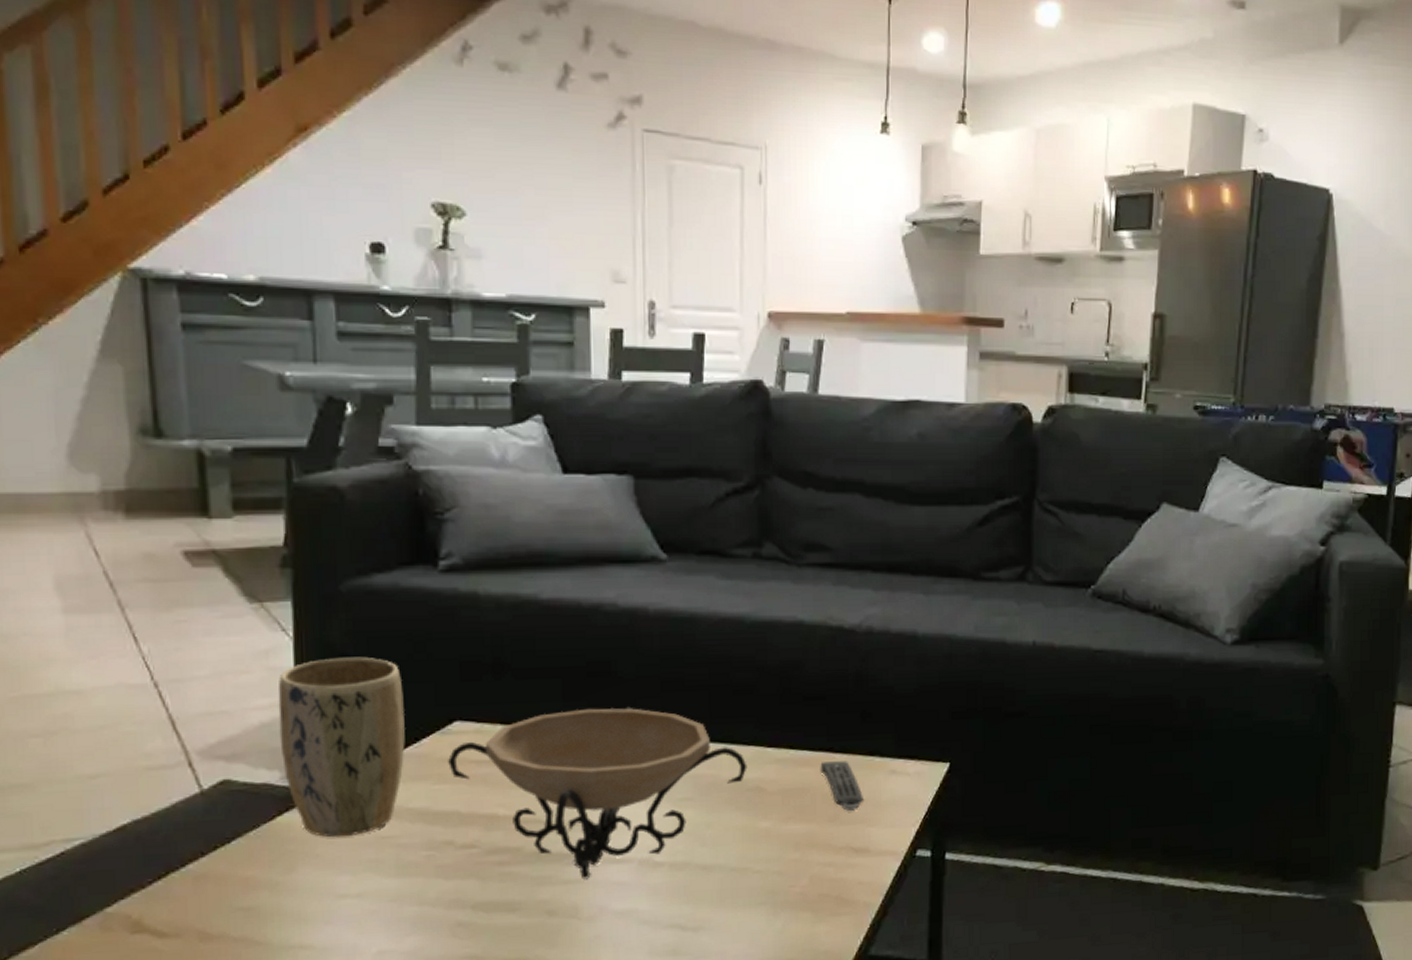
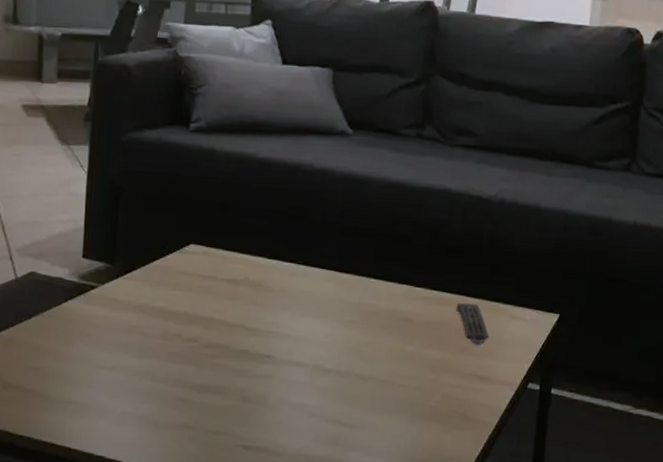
plant pot: present [278,656,405,838] -> none [71,189,157,323]
decorative bowl: present [448,707,747,880] -> none [183,243,400,376]

